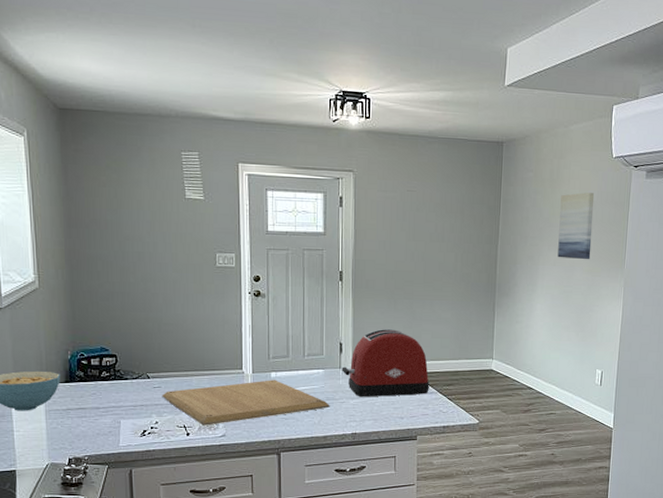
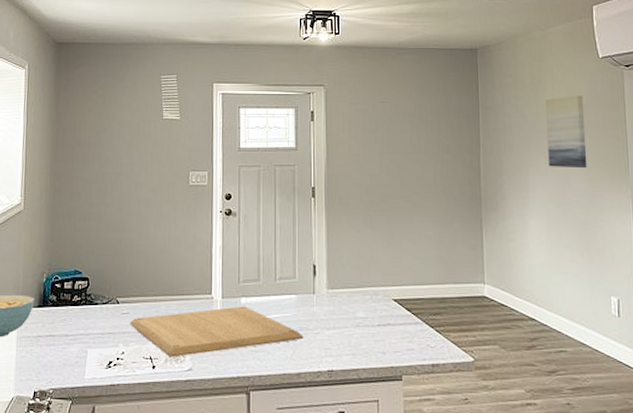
toaster: present [342,329,430,397] -> none [316,249,414,328]

